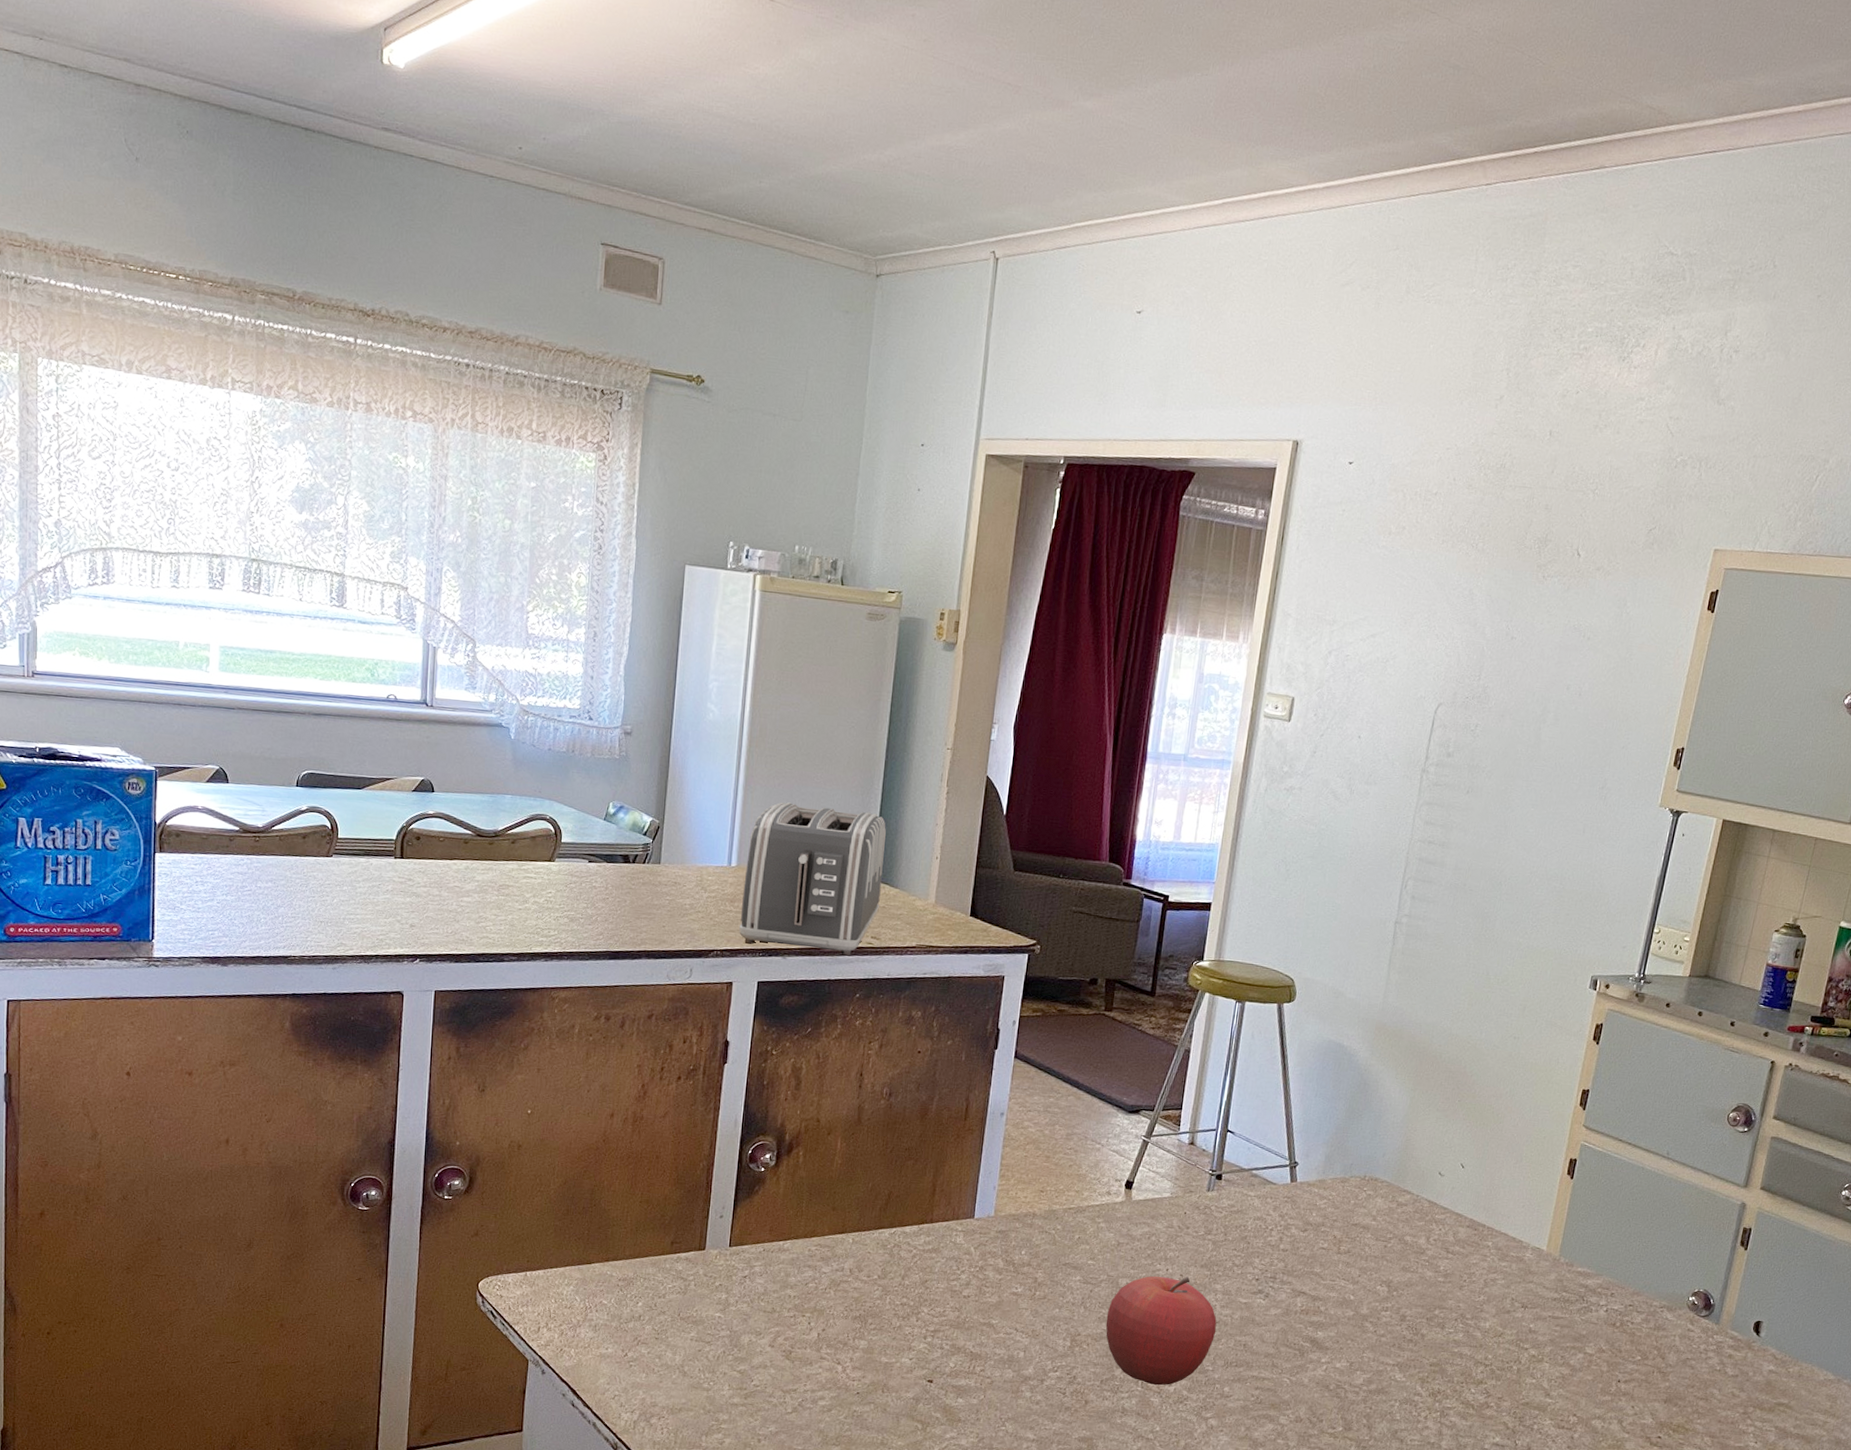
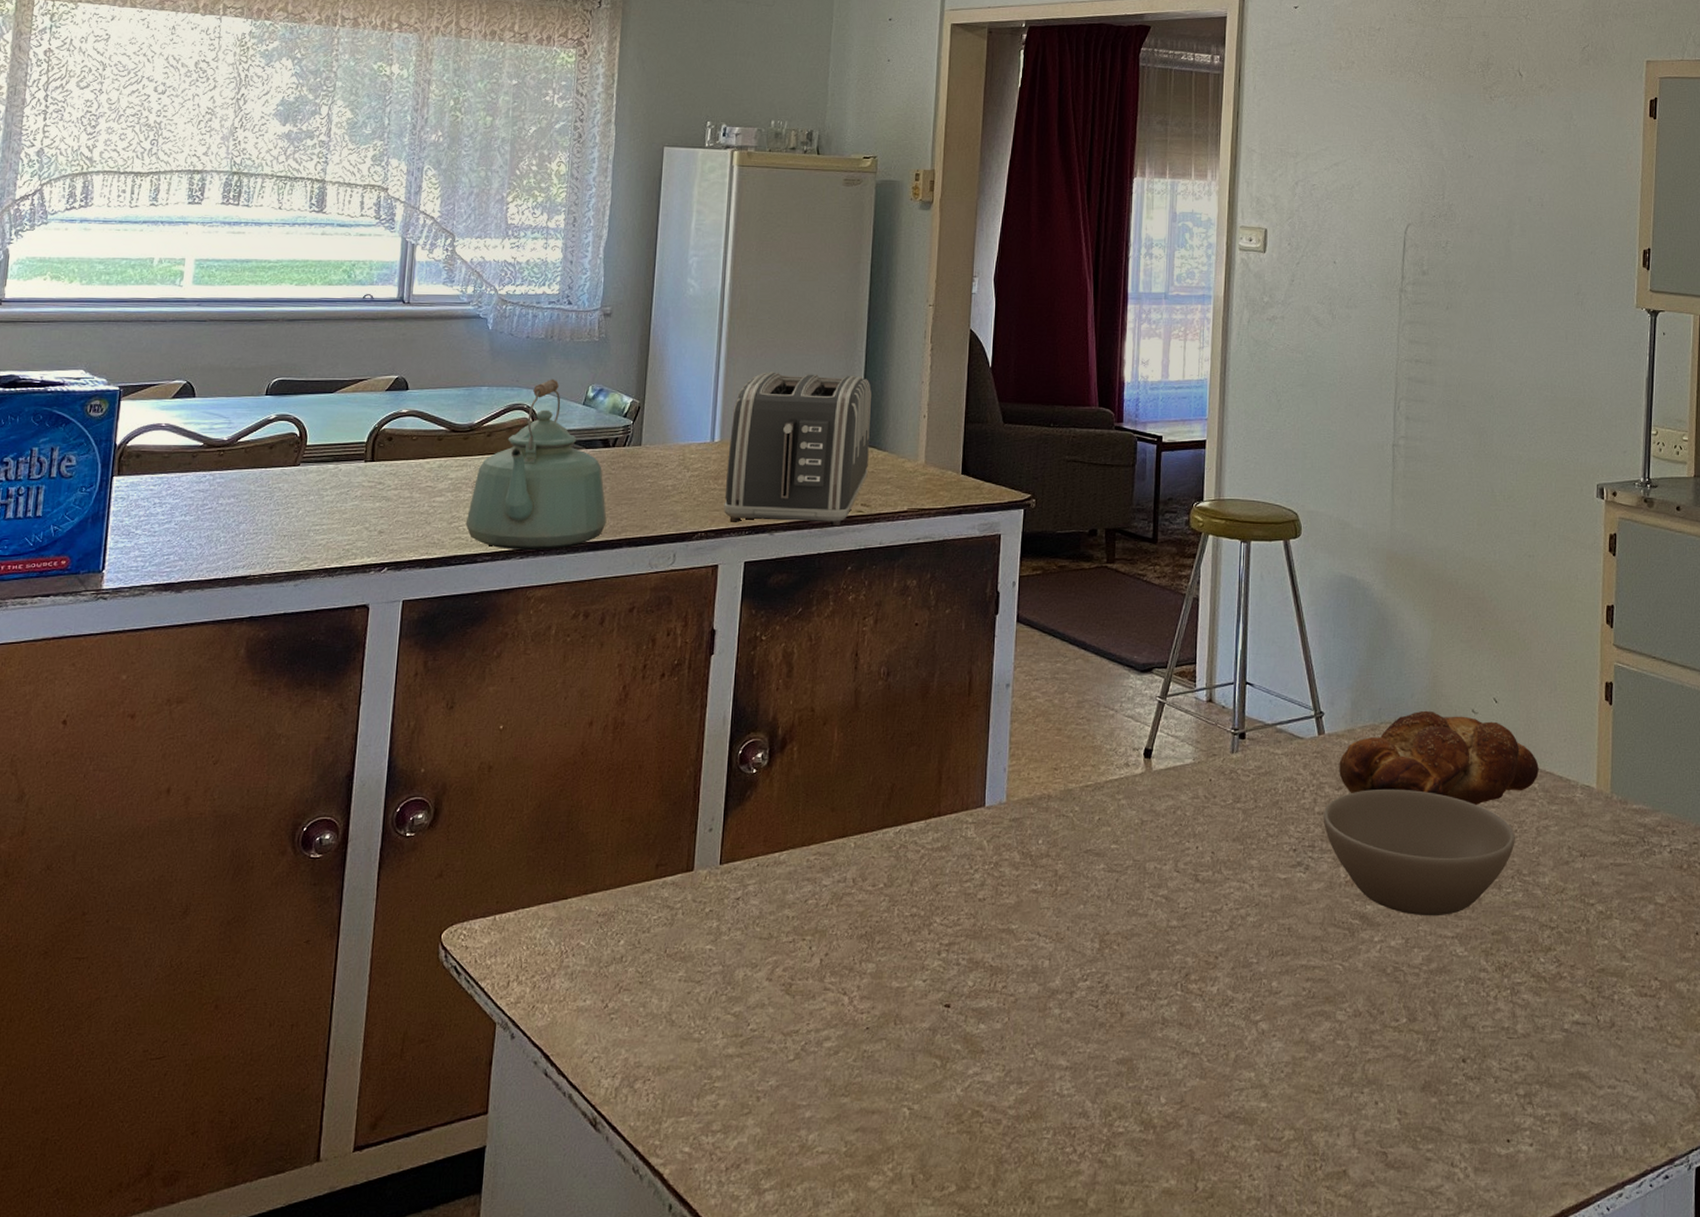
kettle: none [492,792,627,956] -> present [465,379,607,551]
fruit: present [1105,1275,1217,1386] -> none [1136,853,1257,987]
soup bowl: none [1286,1233,1464,1346] -> present [1323,788,1515,916]
bread loaf: none [1306,1169,1495,1256] -> present [1339,710,1539,805]

